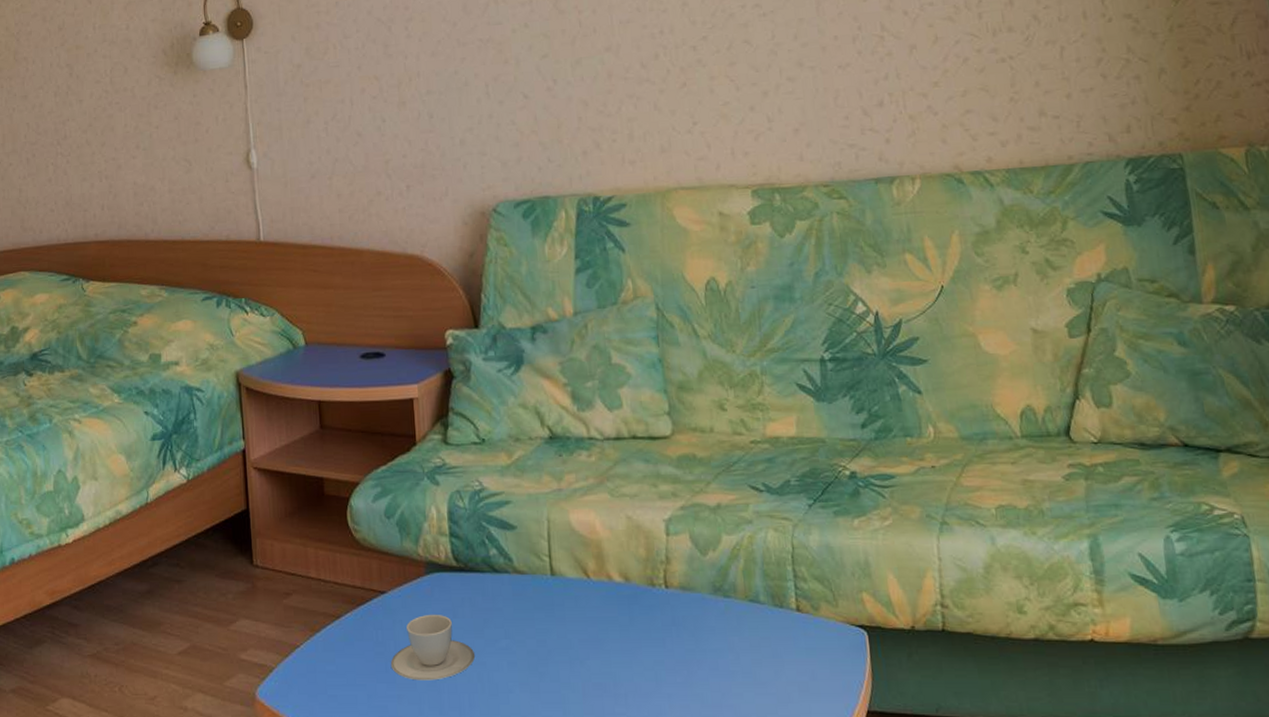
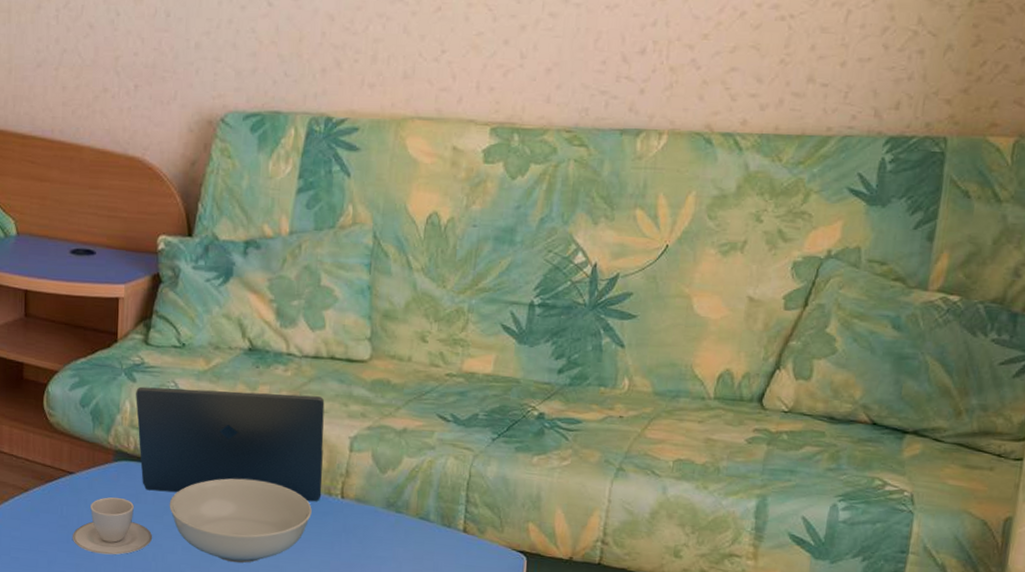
laptop: none [440,480,645,603] -> present [136,386,325,501]
bowl: none [488,578,638,674] -> present [169,478,312,563]

